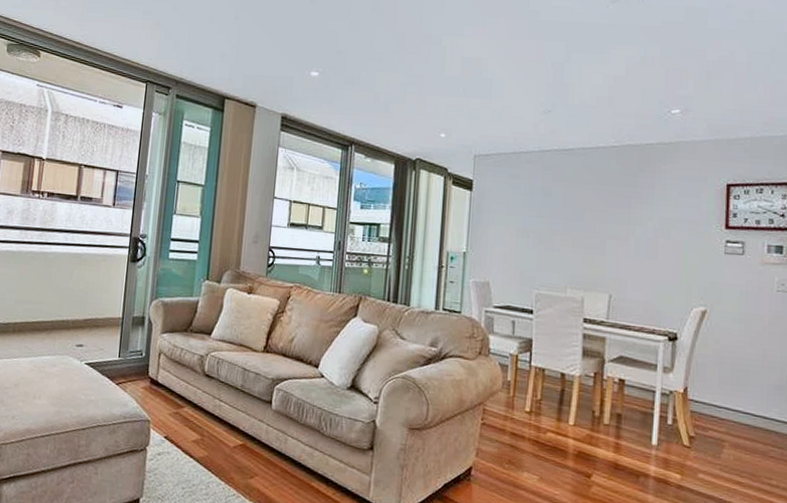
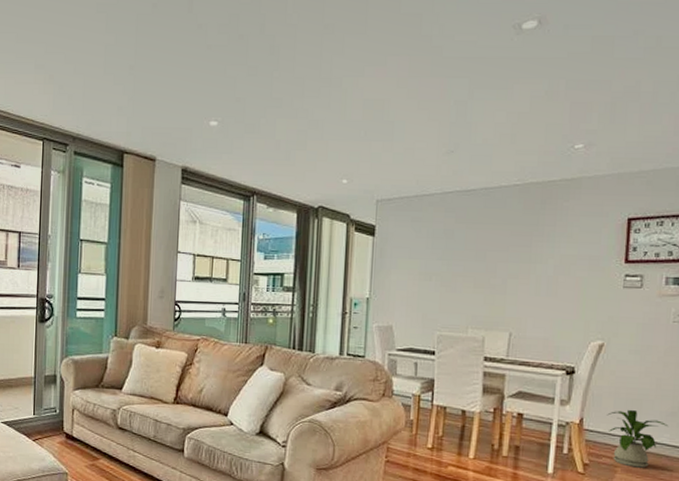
house plant: none [712,380,777,444] -> present [607,409,669,468]

